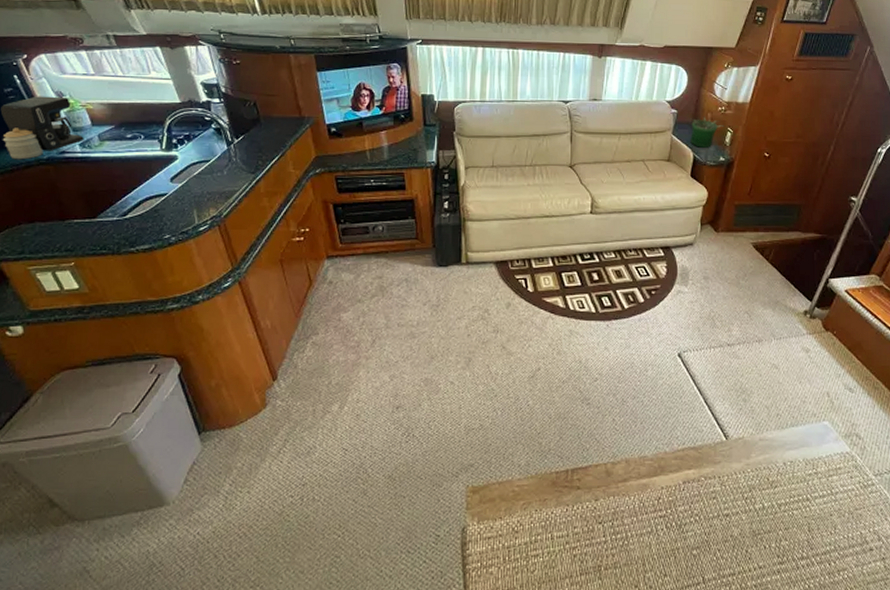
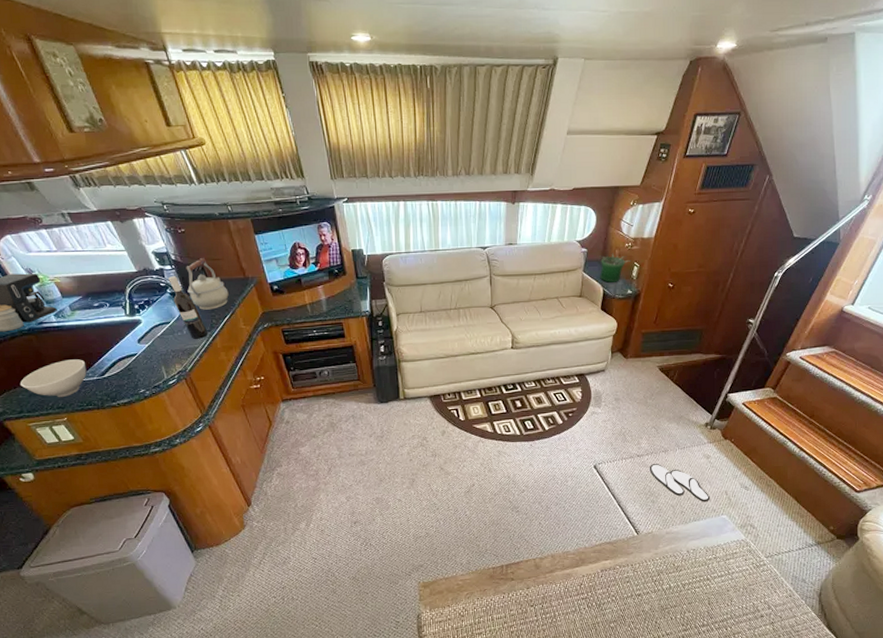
bowl: none [26,195,107,239] -> present [19,359,87,398]
wine bottle: none [215,110,252,181] -> present [168,276,208,339]
kettle: none [234,93,281,150] -> present [186,258,229,310]
slippers: none [741,356,810,404] -> present [649,464,711,502]

